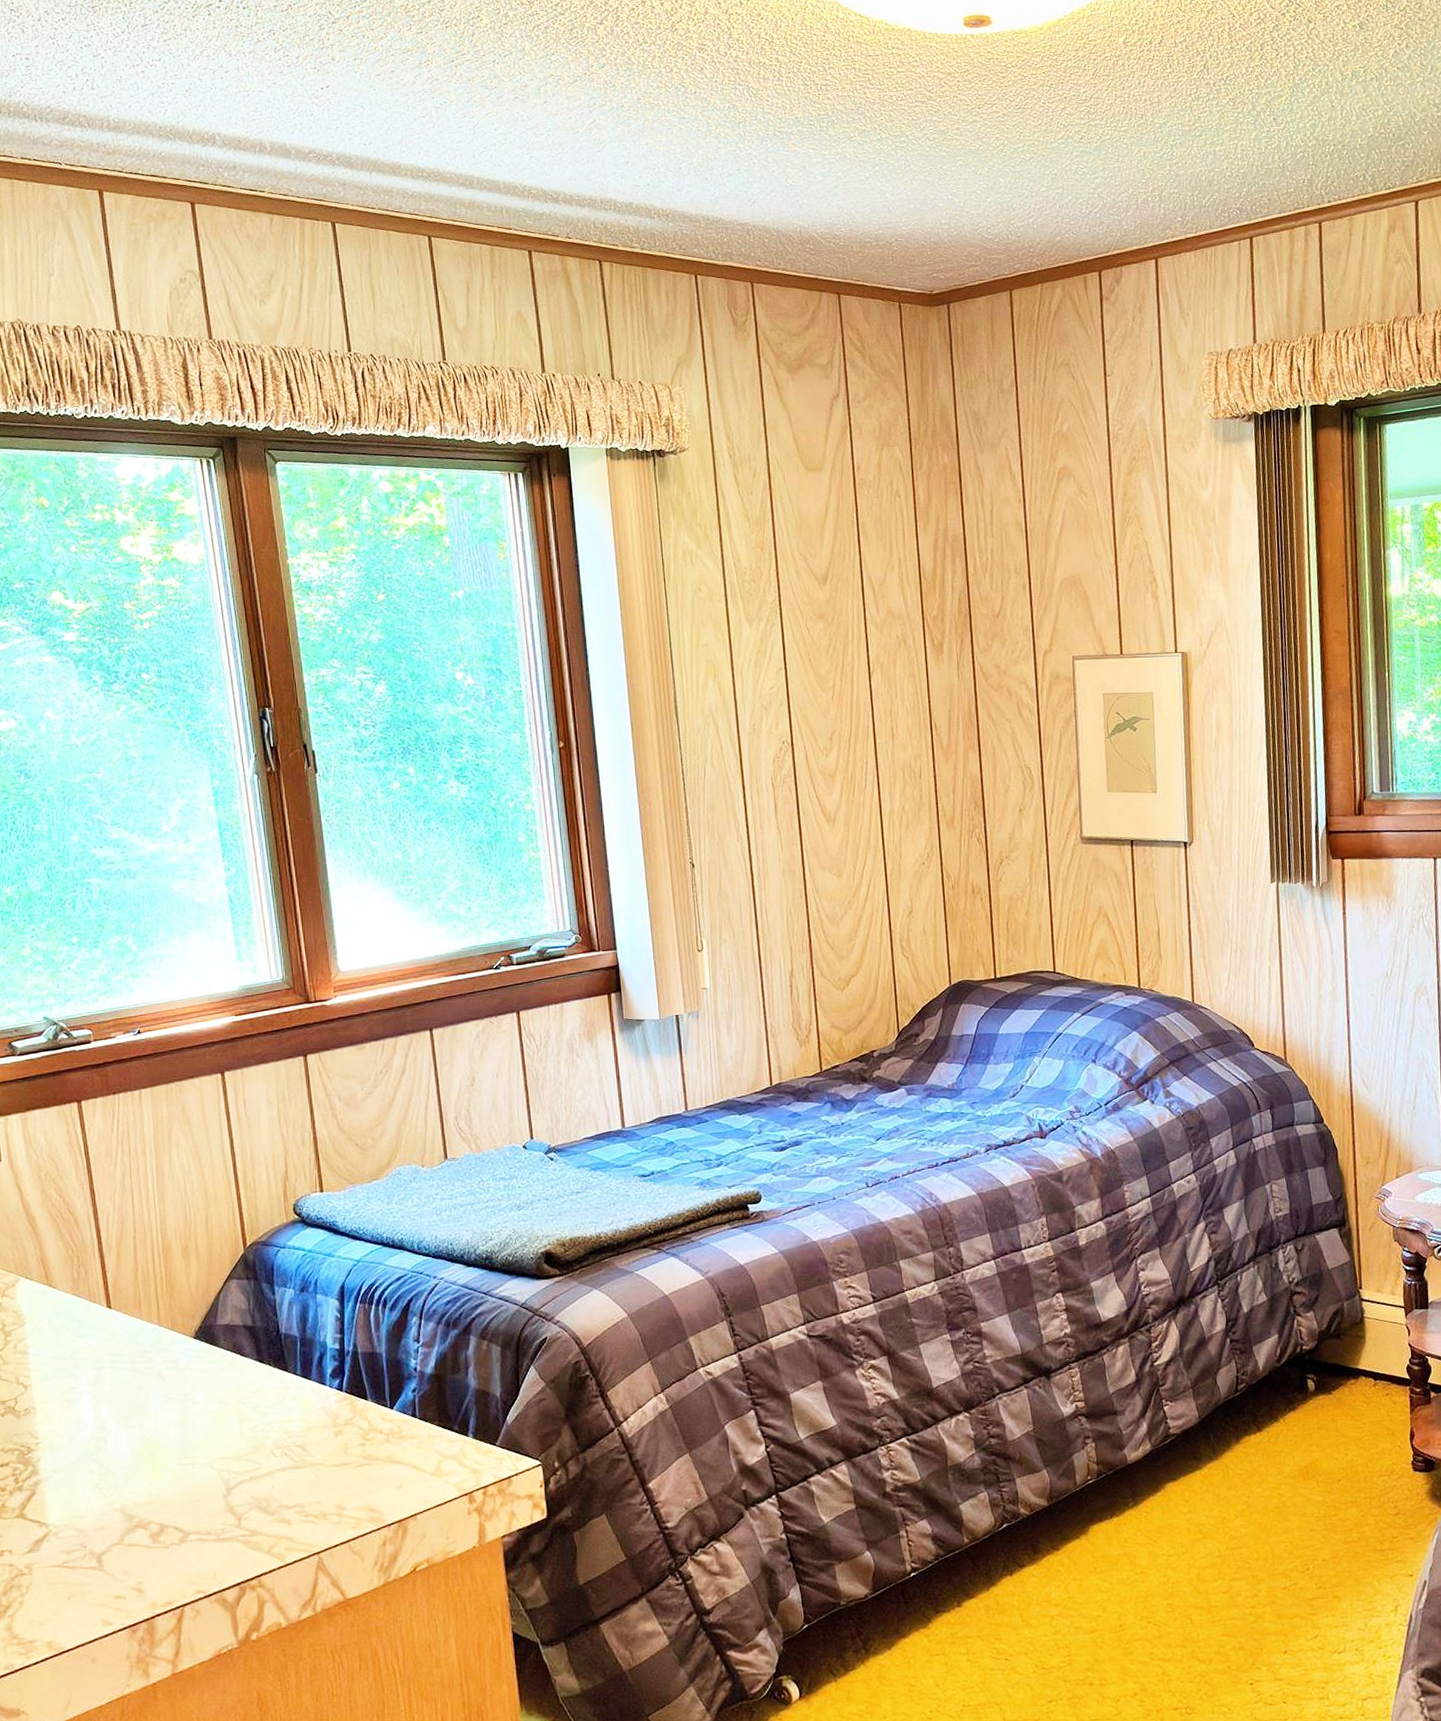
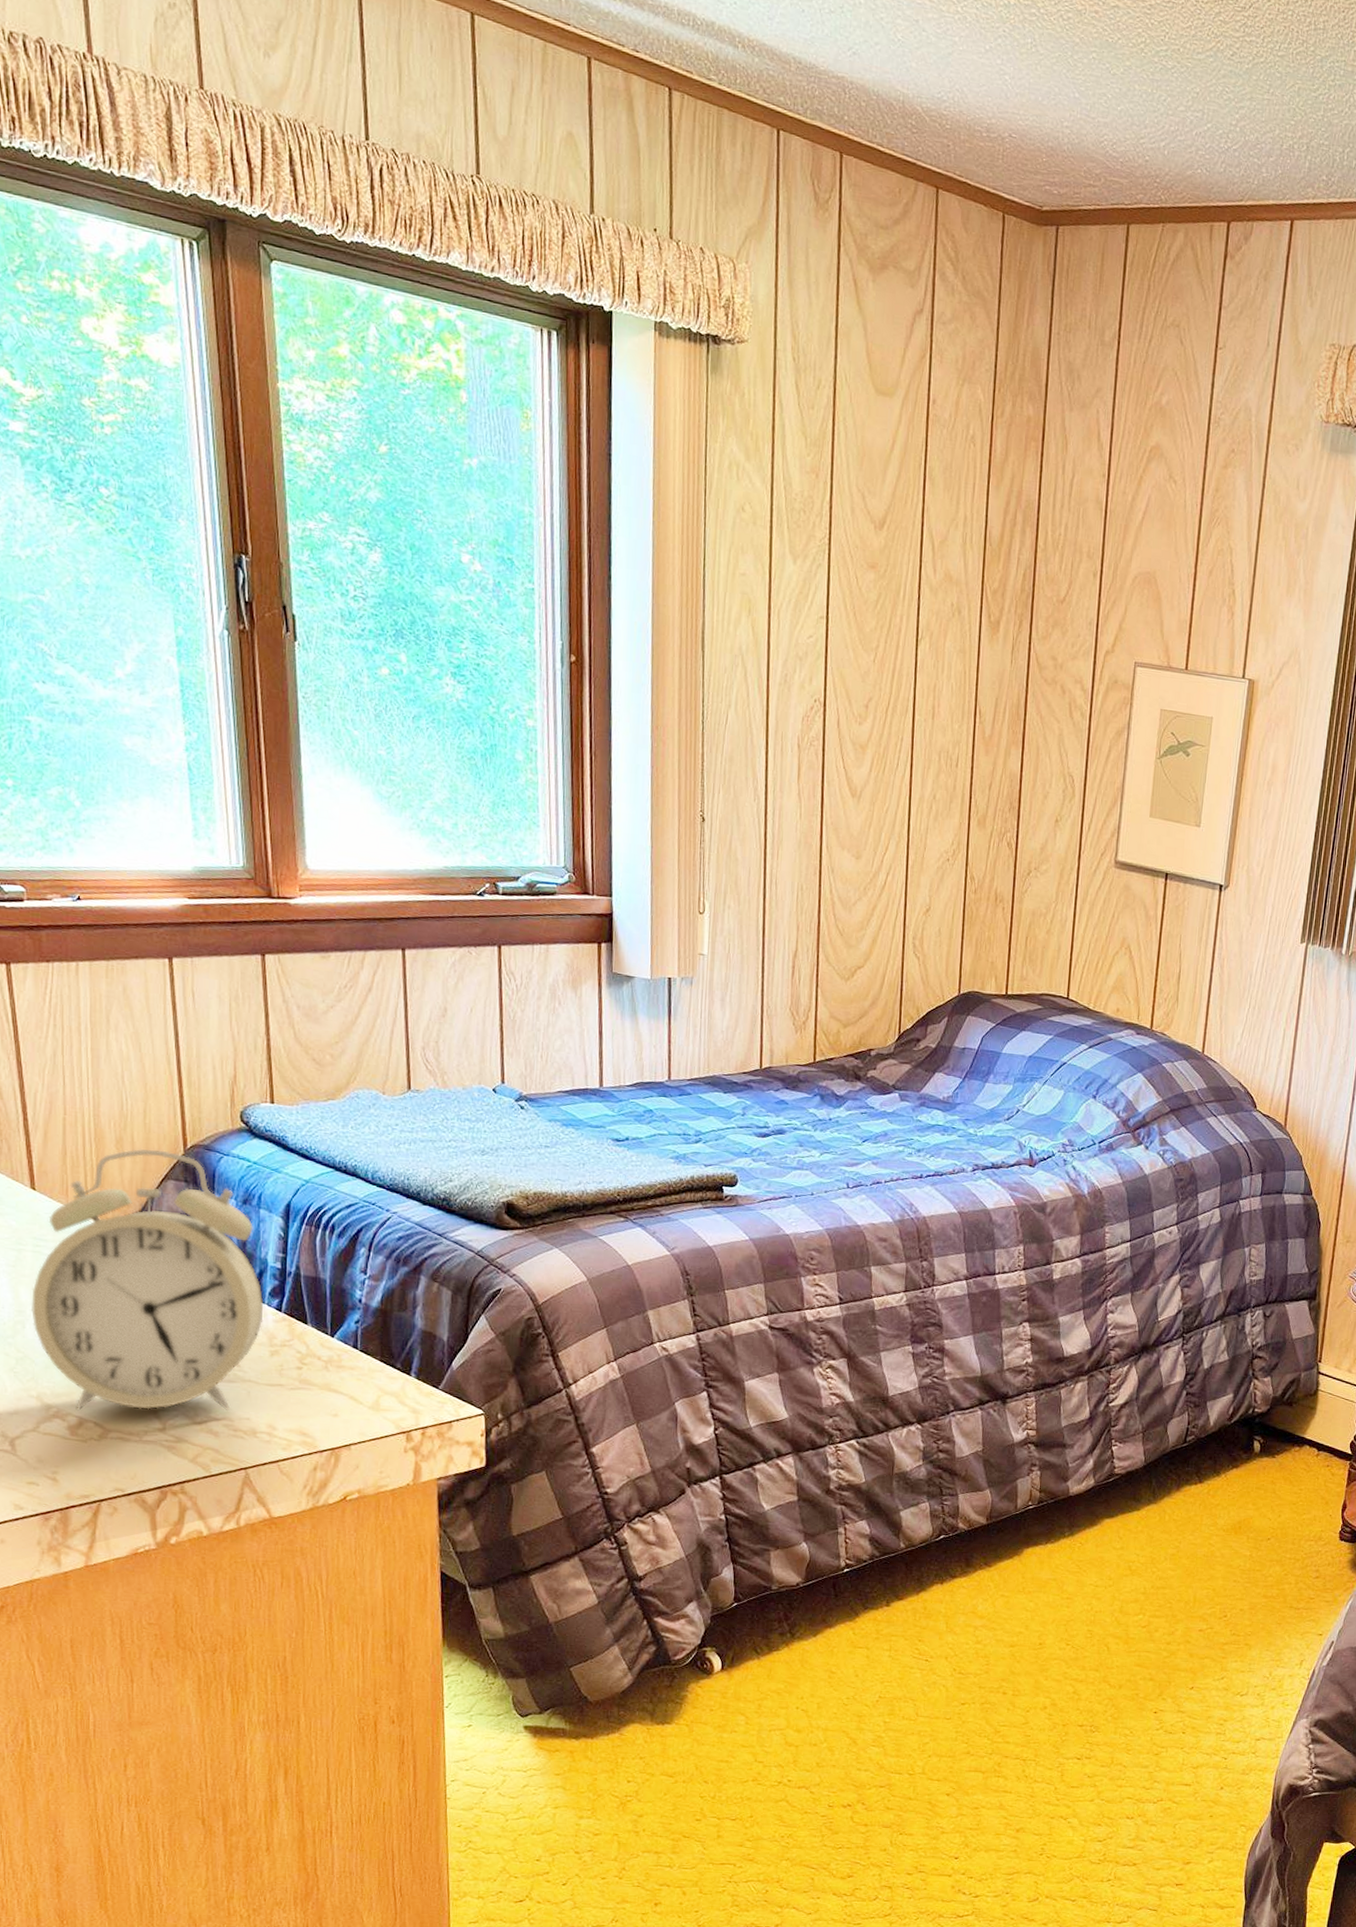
alarm clock: none [111,1252,326,1518] -> present [31,1148,264,1411]

